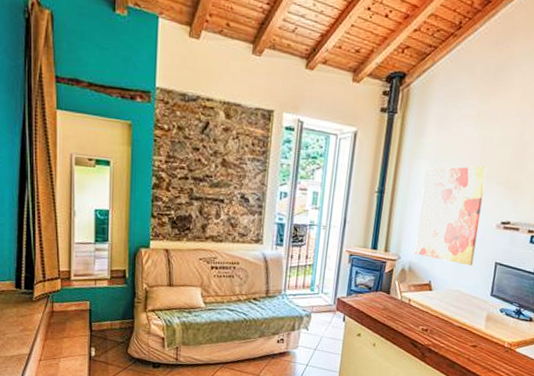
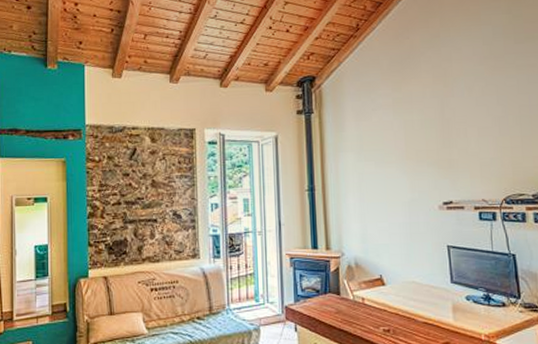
wall art: present [414,166,487,266] -> none [352,150,424,253]

